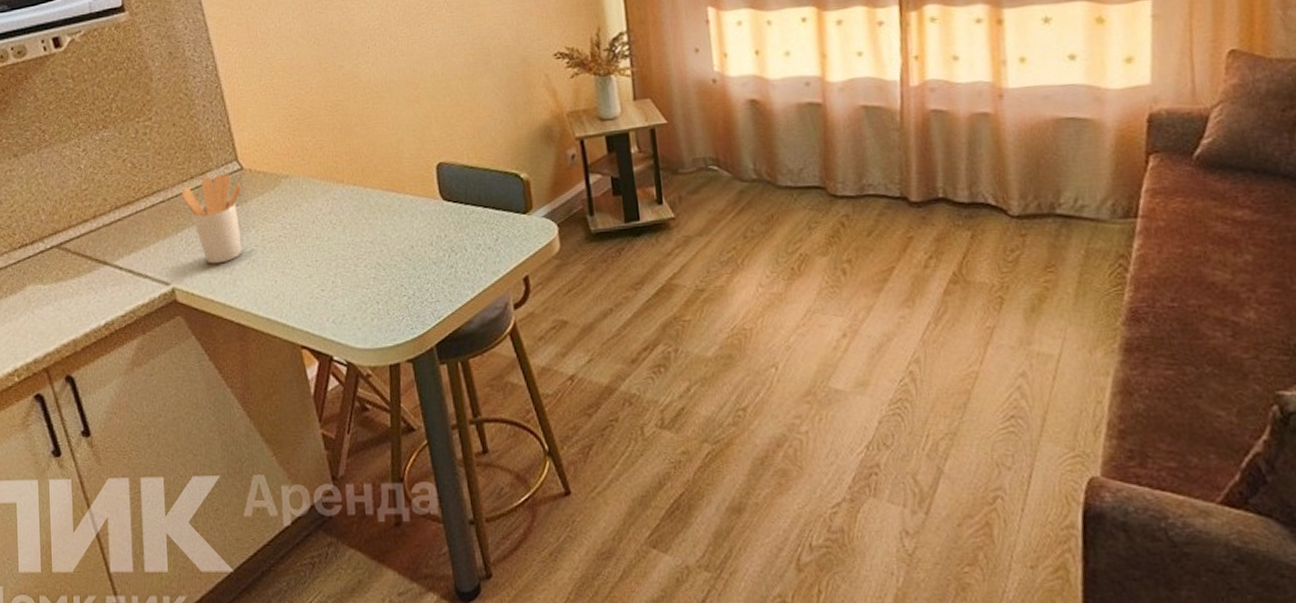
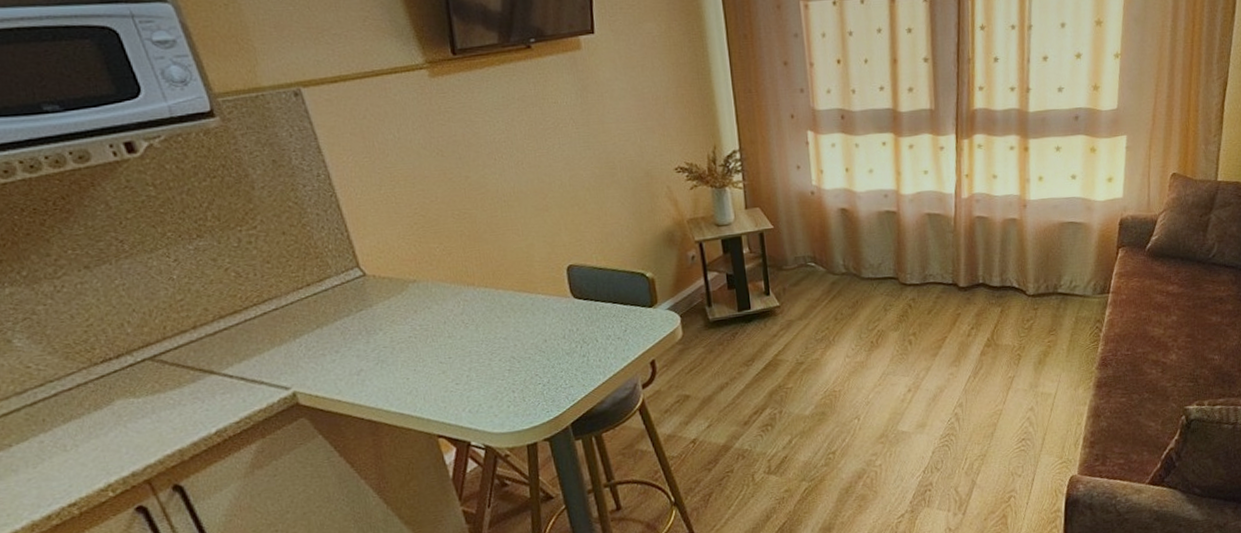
utensil holder: present [181,174,242,264] -> none [296,280,370,367]

